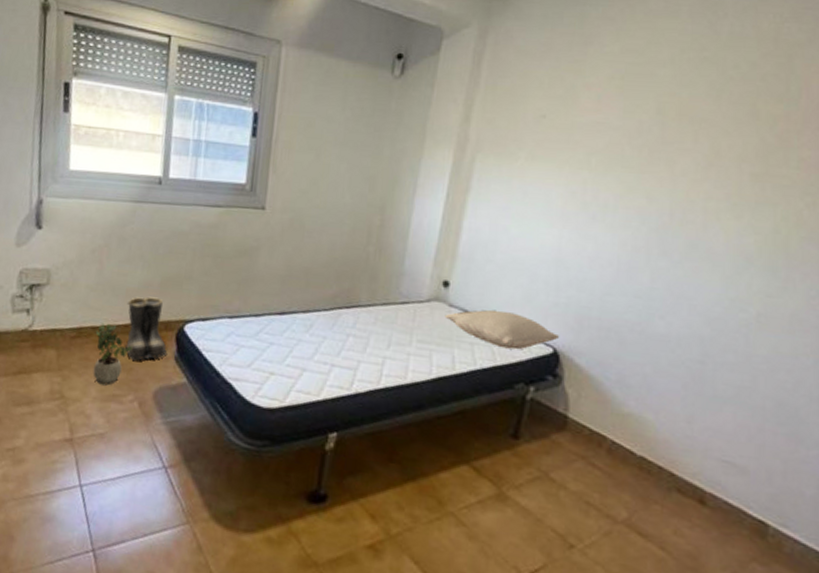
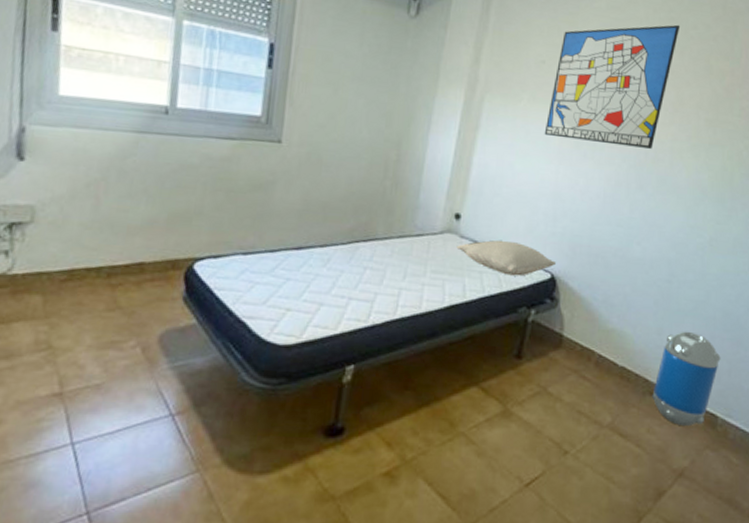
potted plant: present [93,322,133,386] -> none [87,263,135,332]
boots: present [126,297,168,361] -> none [126,234,175,303]
wall art: none [545,65,716,211] -> present [544,24,681,150]
trash can: none [680,421,773,532] -> present [652,331,721,426]

